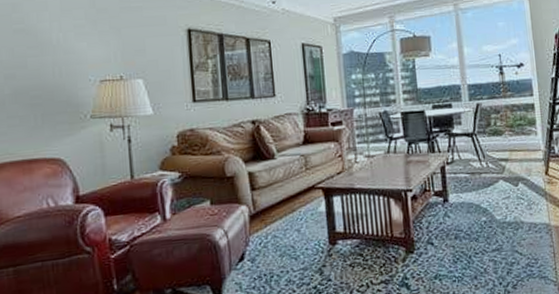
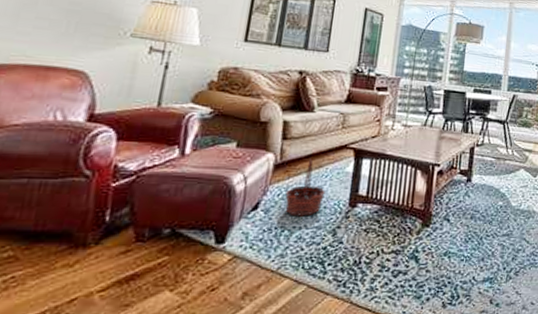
basket: none [265,205,304,262] -> present [284,159,325,217]

